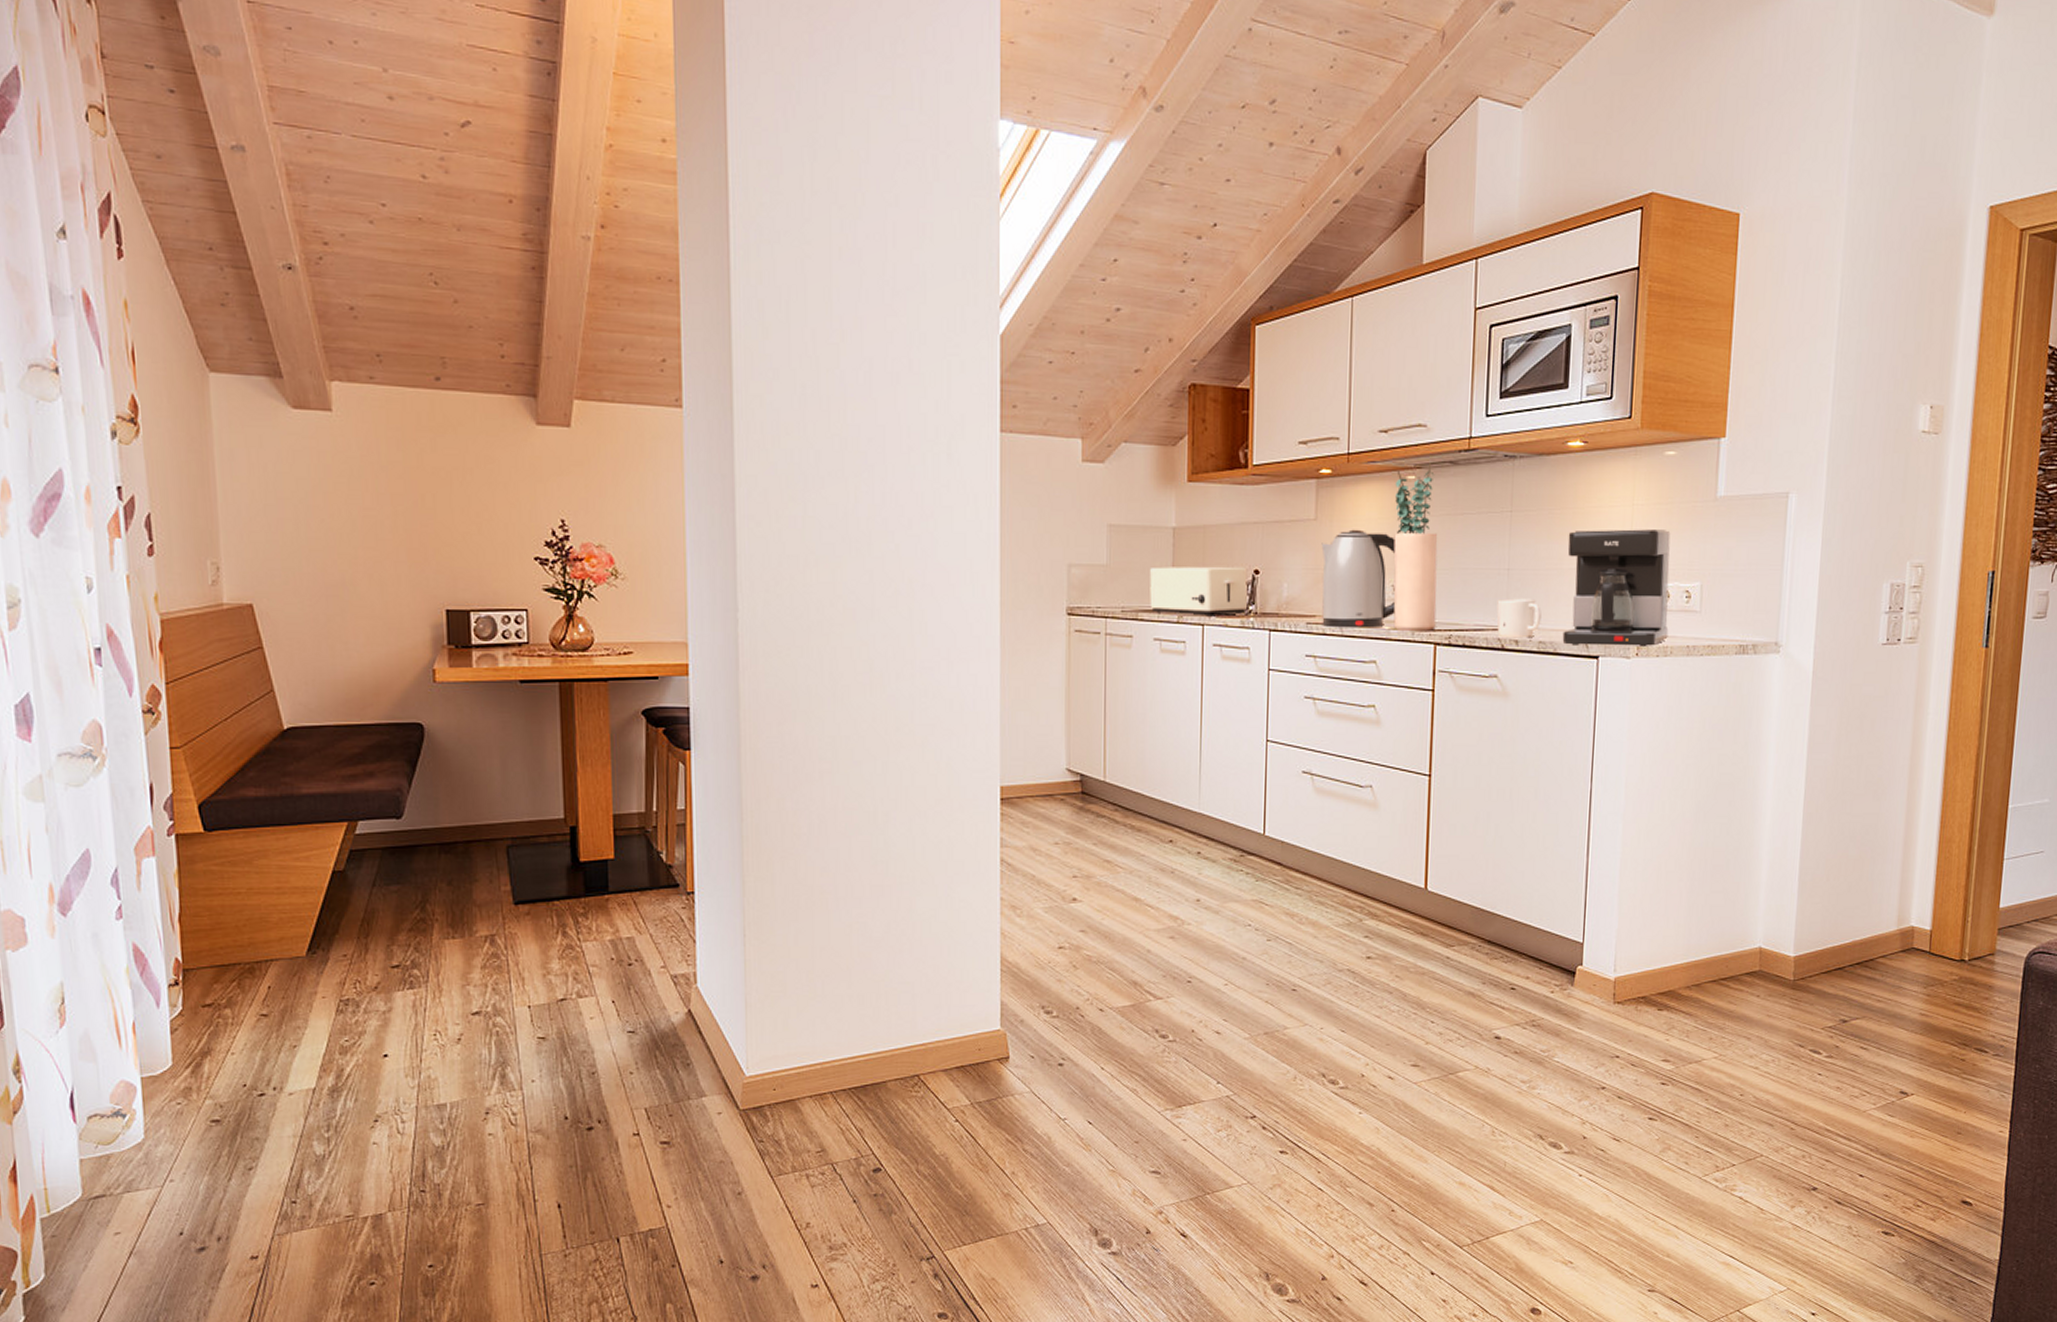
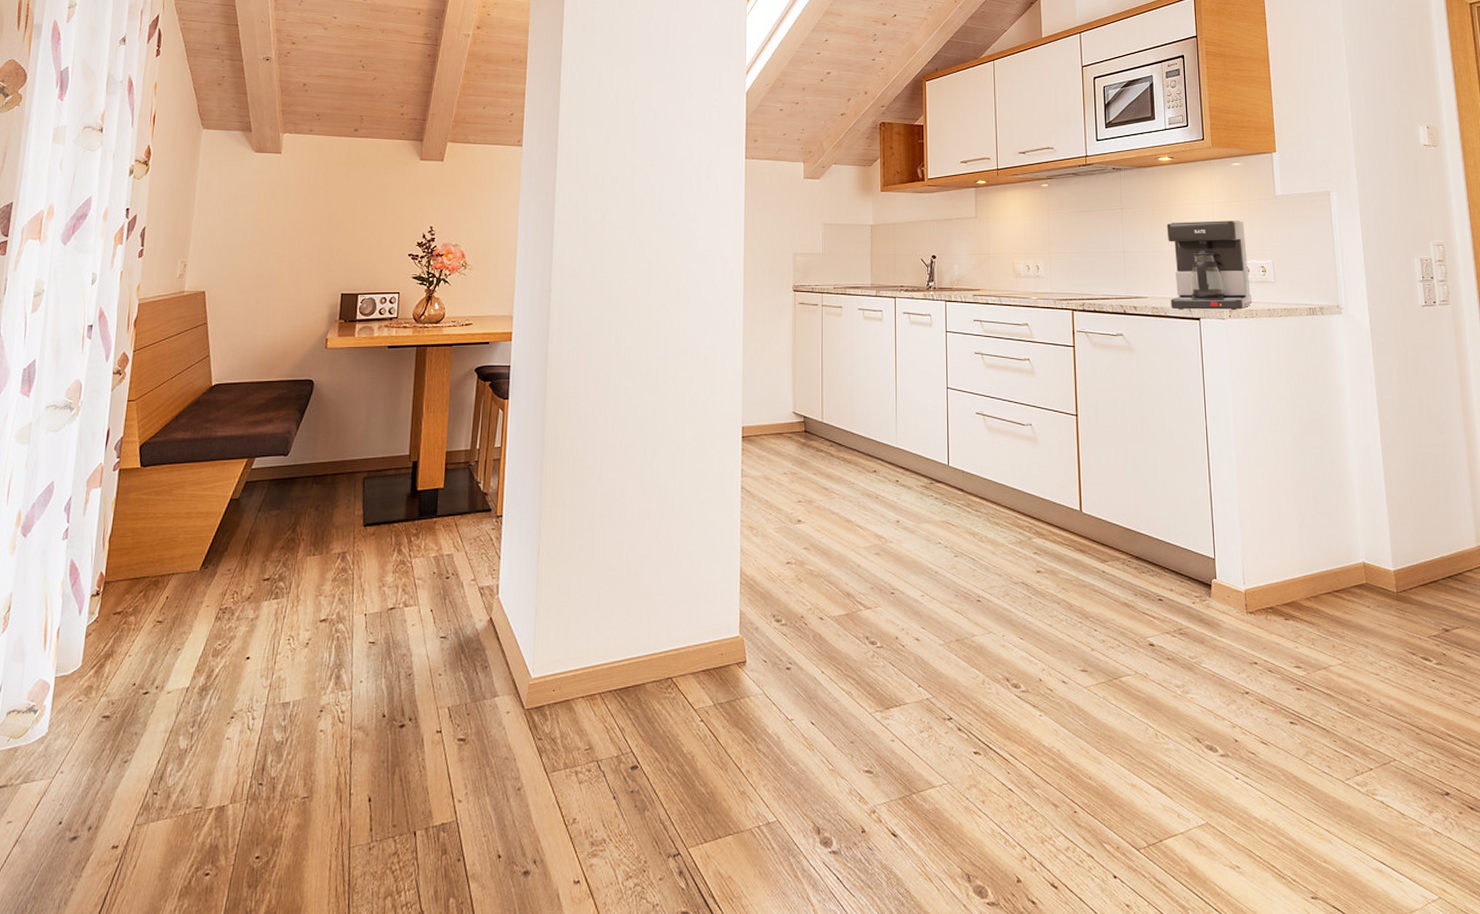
toaster: present [1150,566,1248,617] -> none [855,253,929,291]
kettle: present [1321,529,1396,628] -> none [981,224,1040,299]
vase: present [1393,463,1438,631] -> none [1034,175,1072,300]
mug: present [1496,598,1542,638] -> none [1117,274,1153,305]

